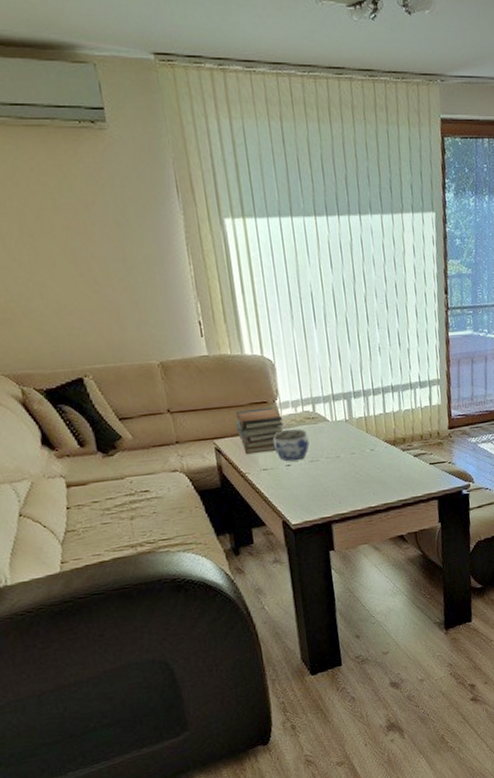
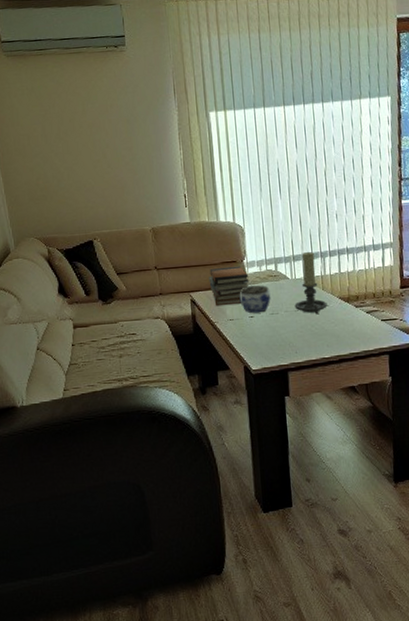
candle holder: none [336,389,372,461] -> present [294,251,327,315]

